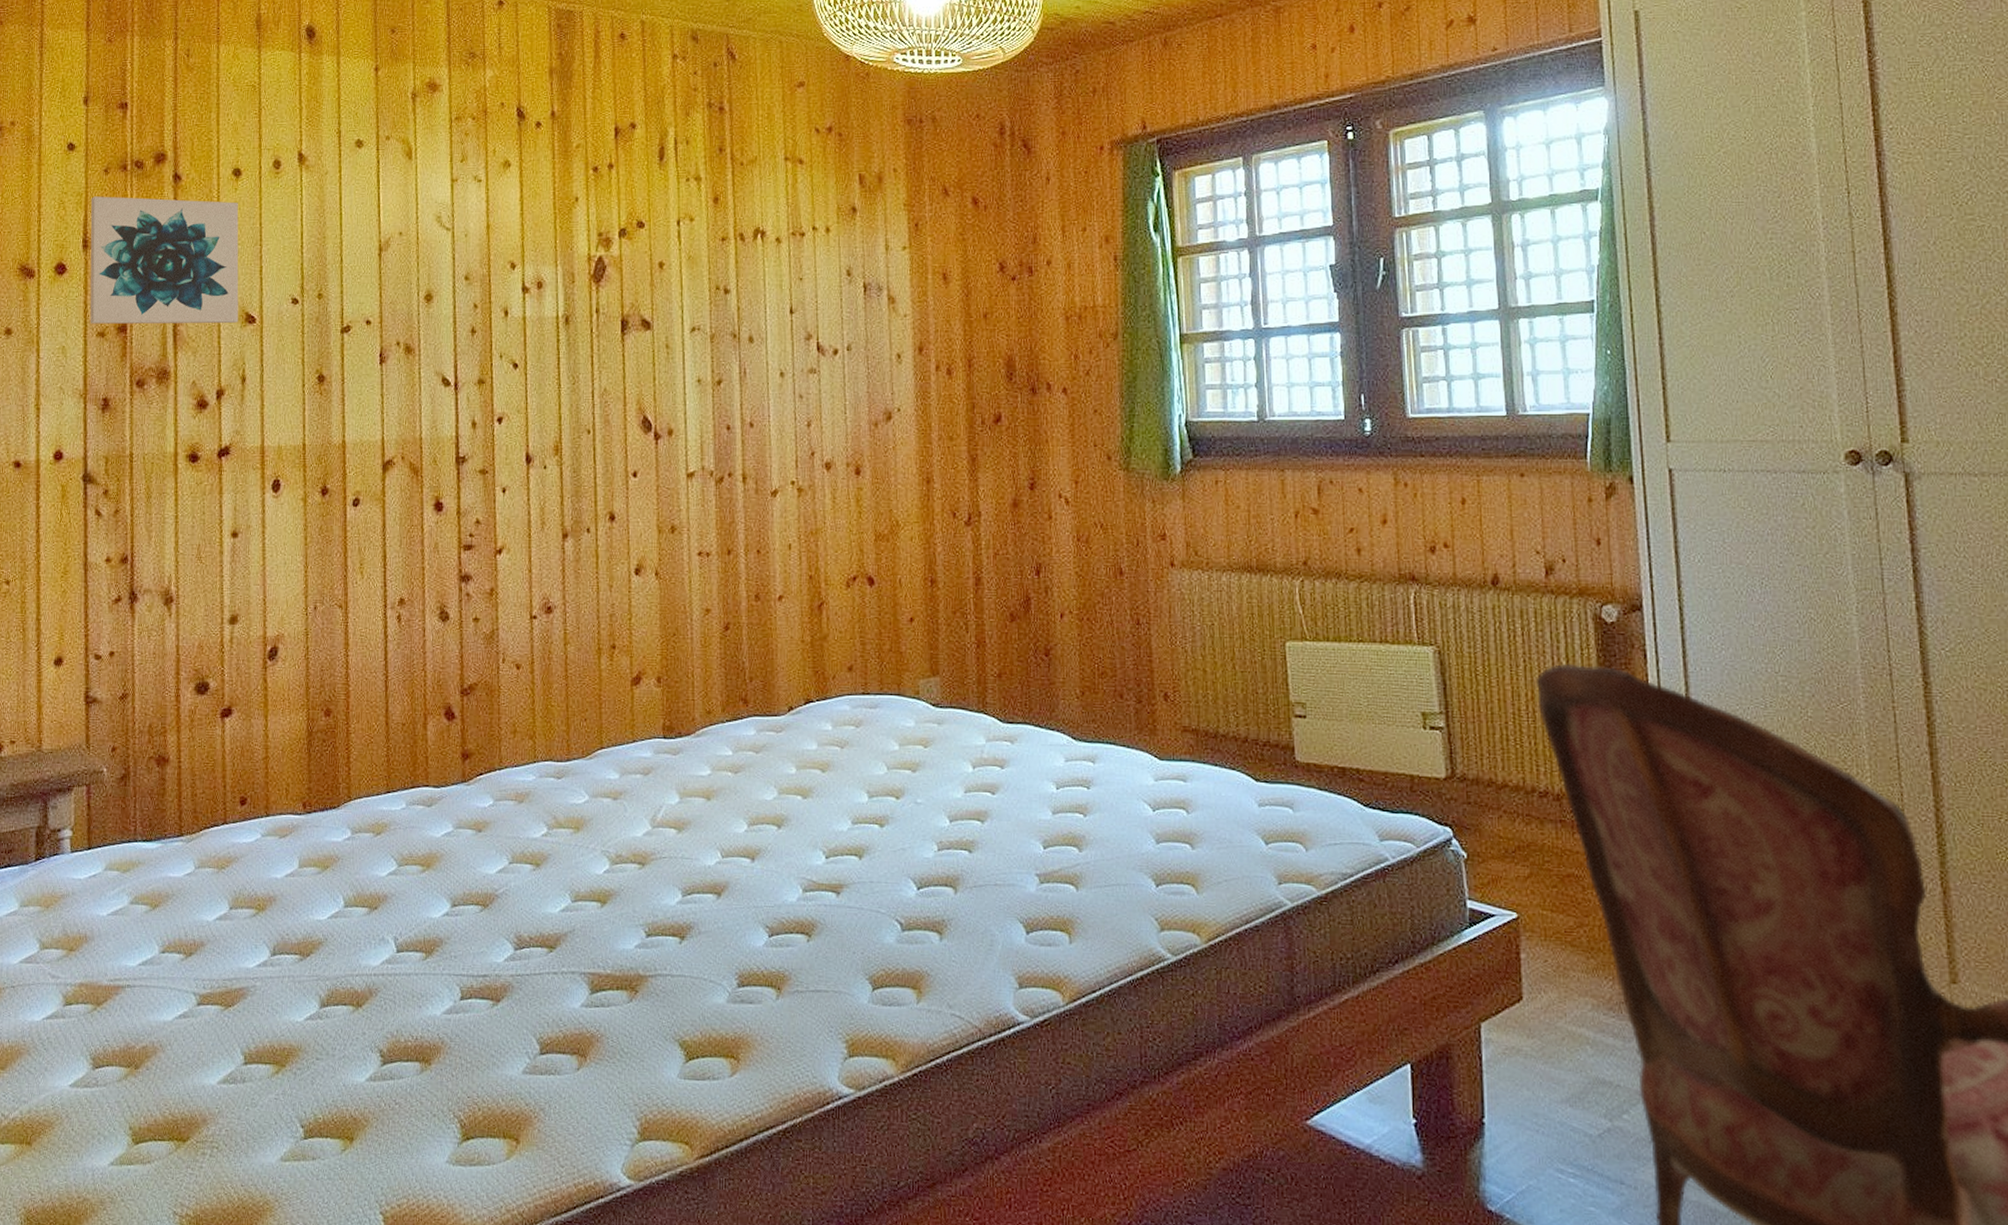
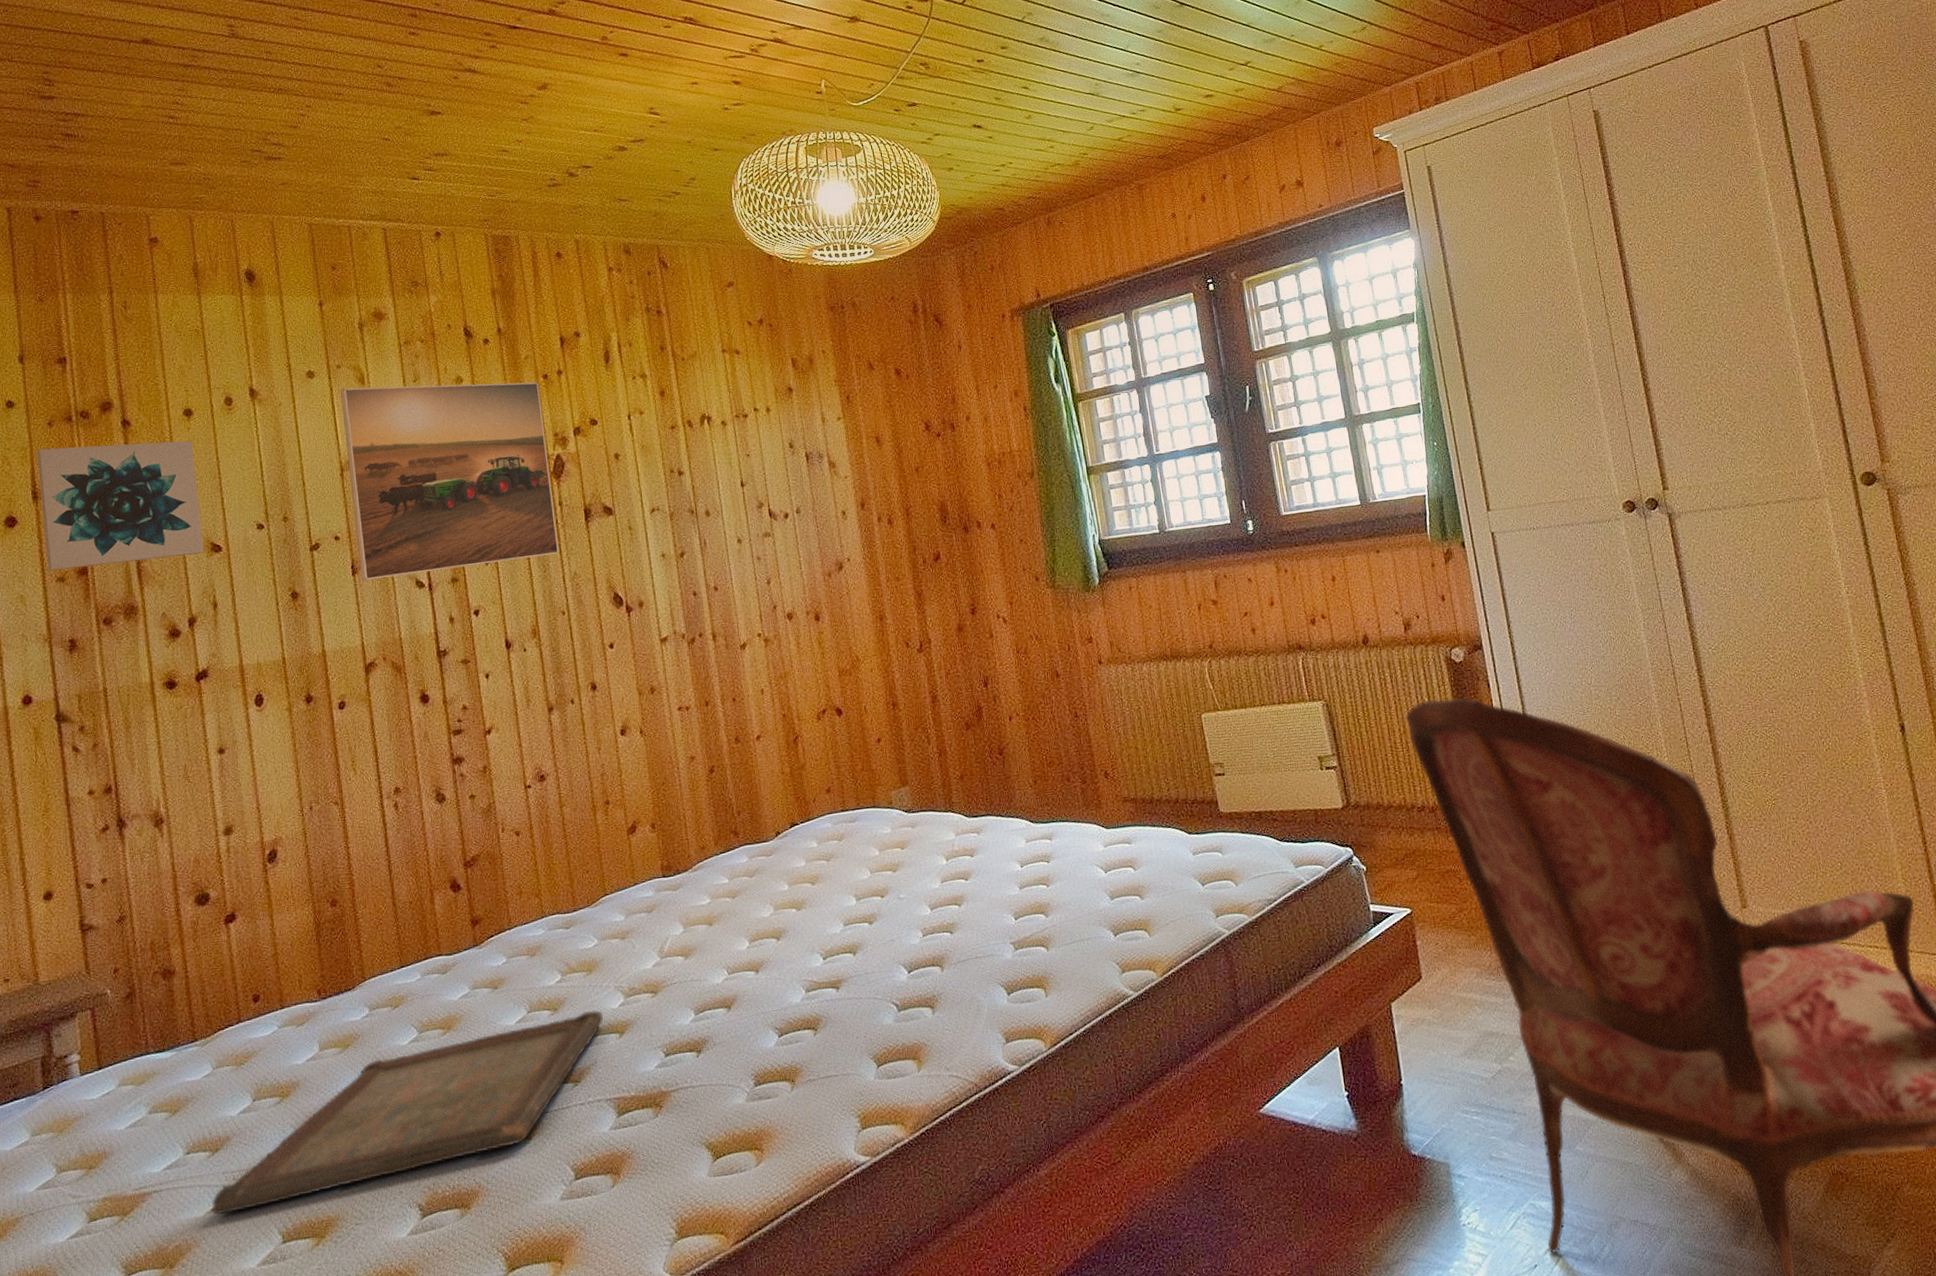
serving tray: none [180,872,587,1023] -> present [211,1009,604,1216]
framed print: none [386,162,591,371] -> present [340,382,559,581]

